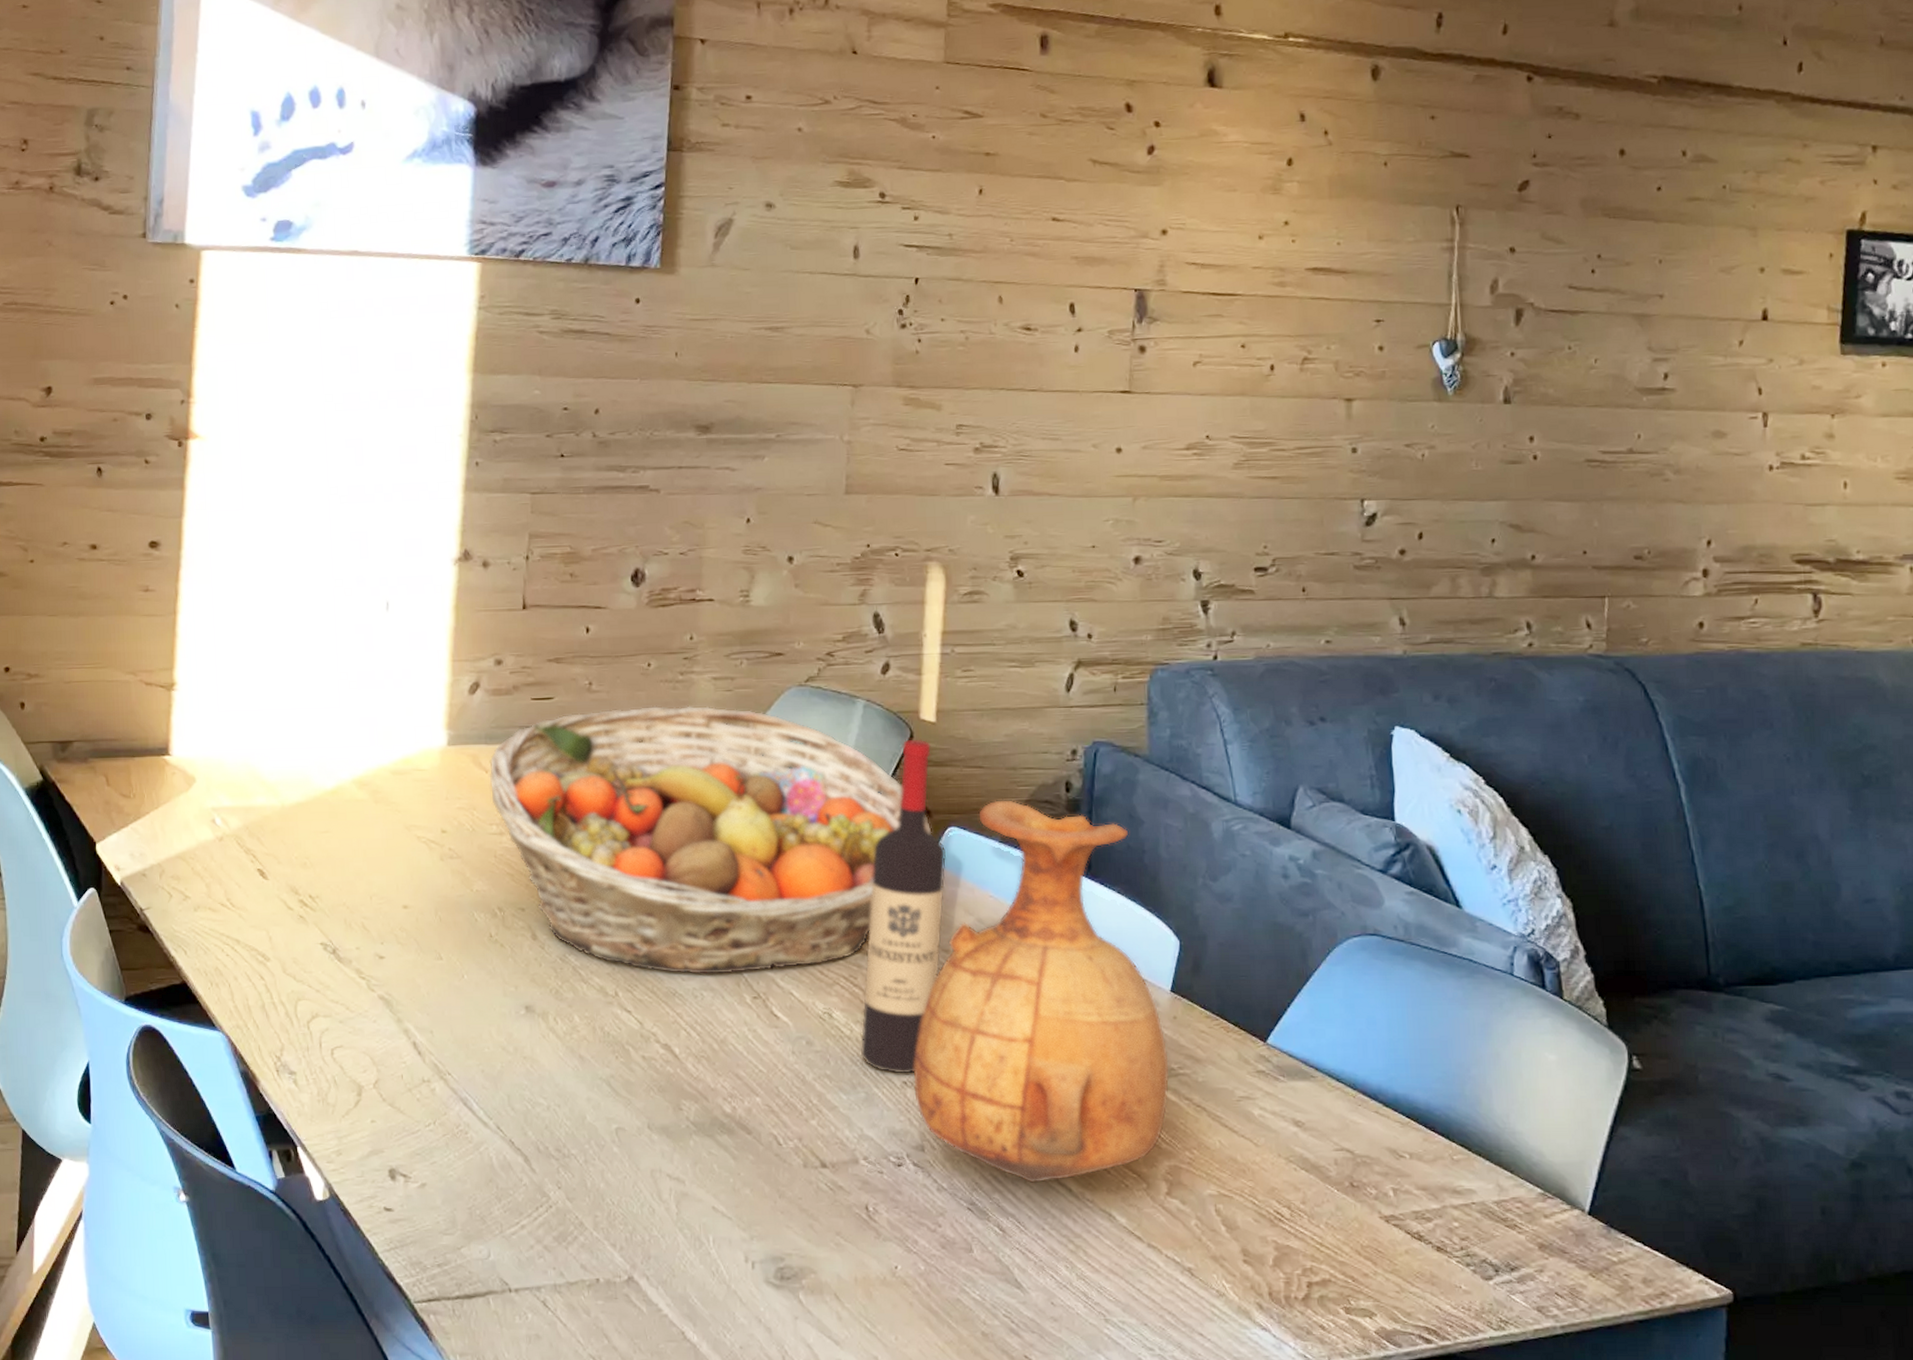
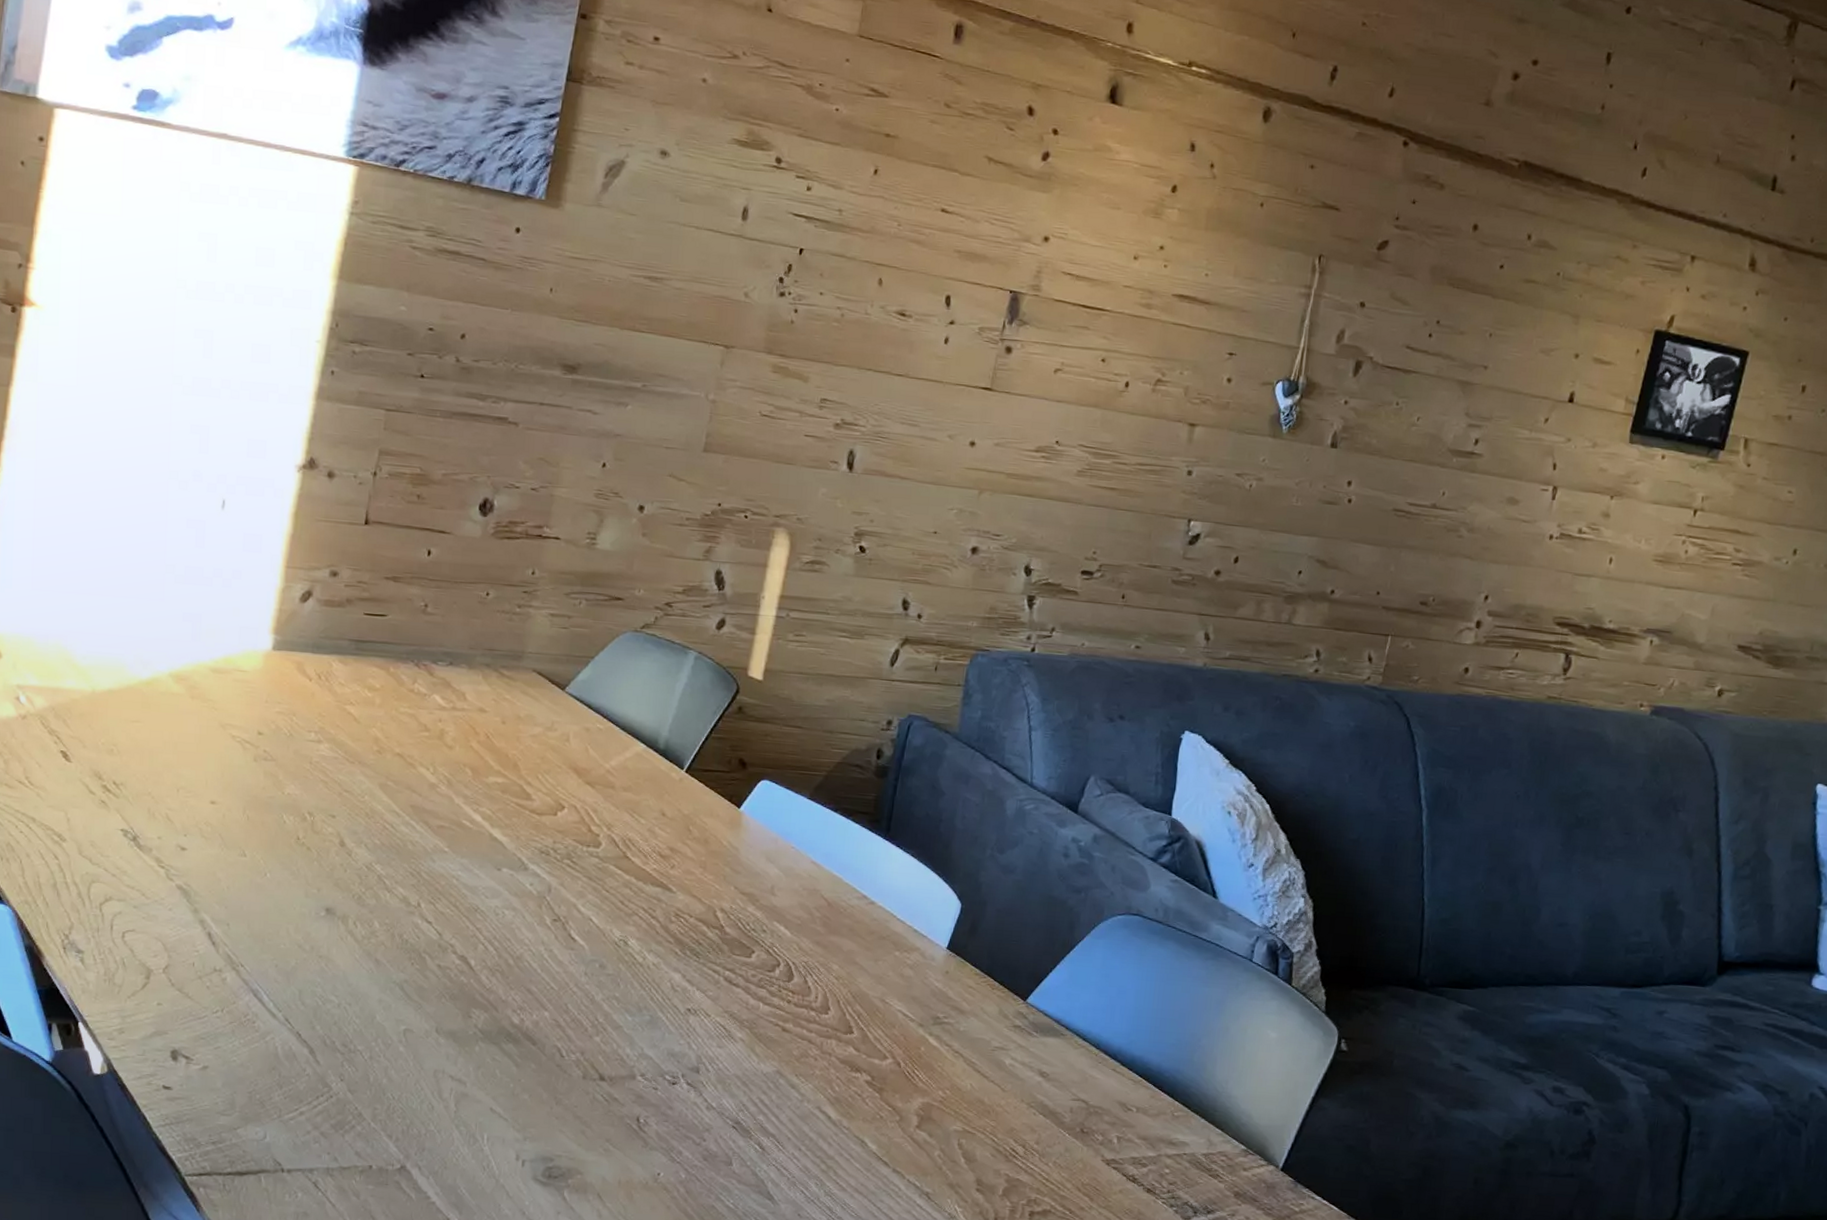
fruit basket: present [489,705,932,974] -> none [312,633,746,896]
wine bottle: present [860,739,947,1074] -> none [650,693,757,1002]
vase: present [912,800,1170,1183] -> none [696,759,936,1109]

